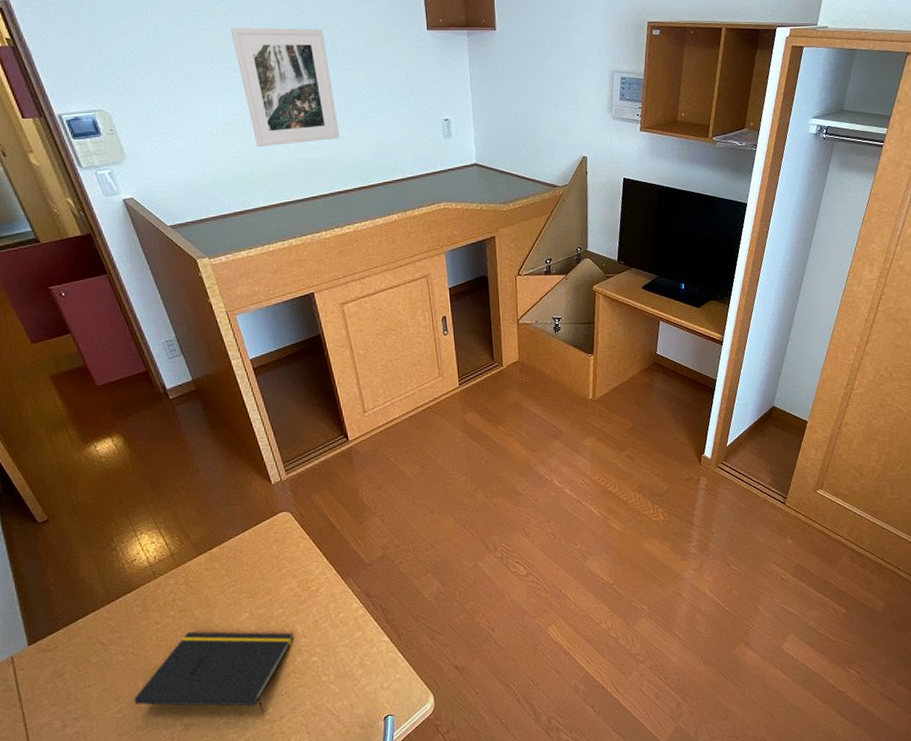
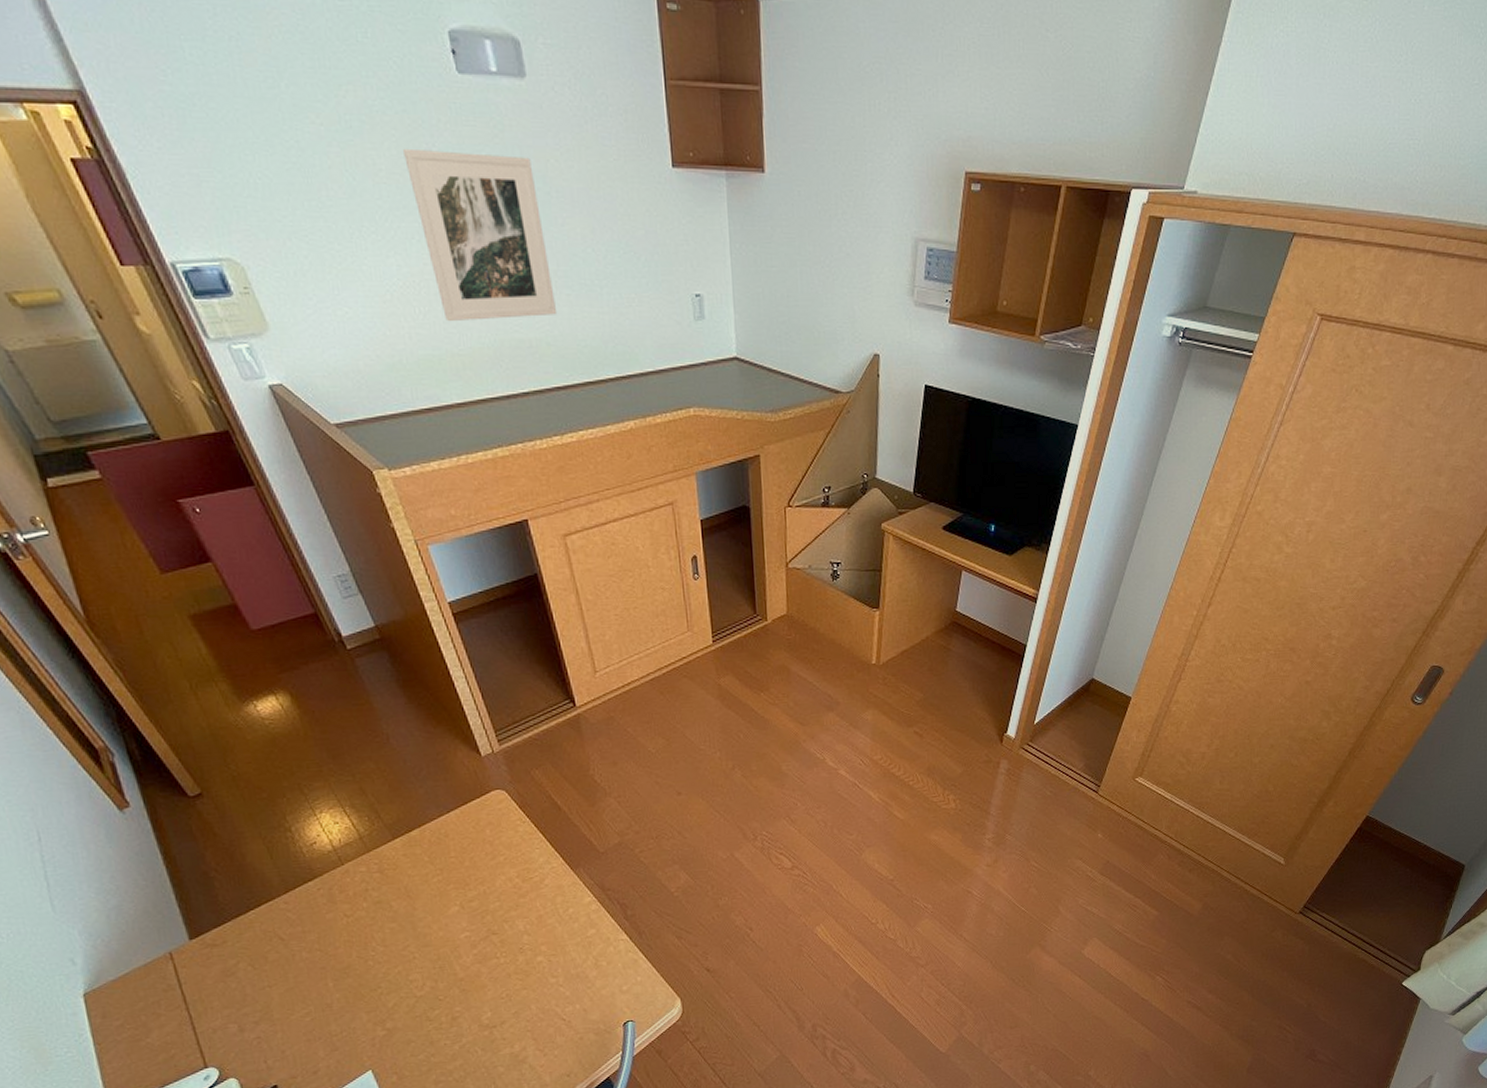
notepad: present [134,631,294,714] -> none [324,926,514,1019]

